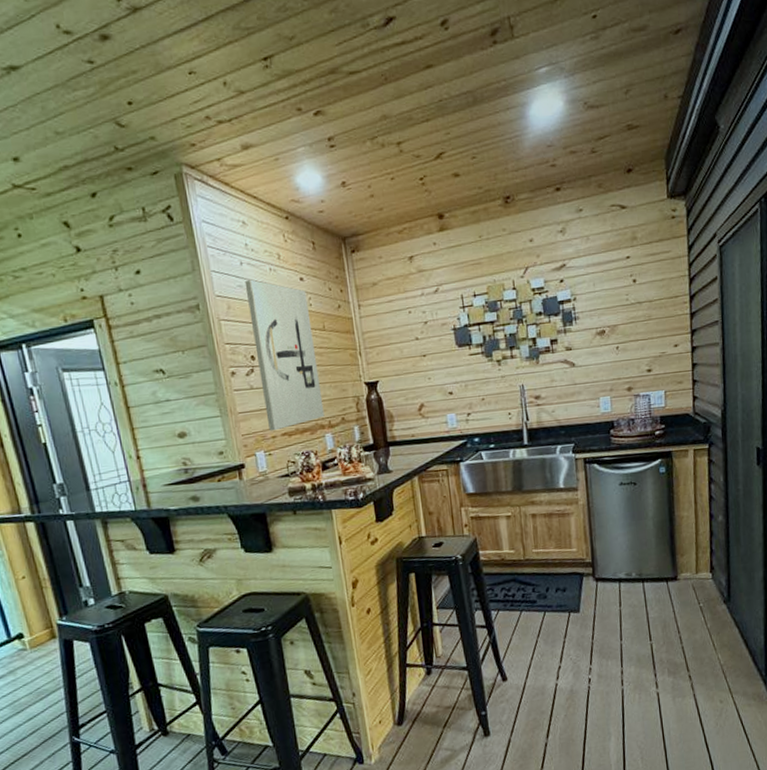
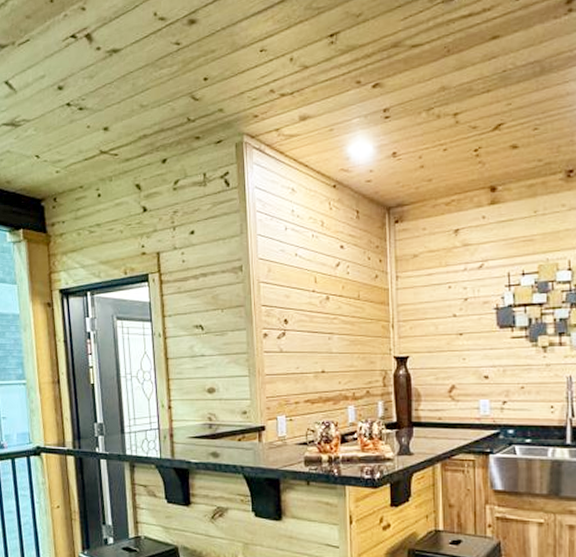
wall art: present [244,279,325,431] -> none [287,244,349,397]

